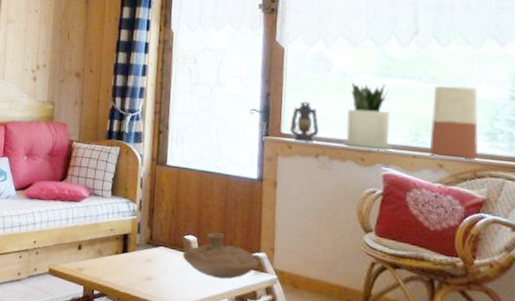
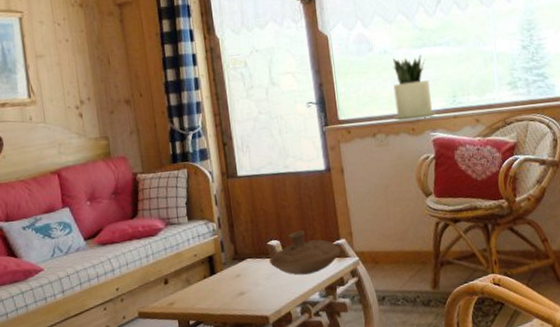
lantern: present [290,101,319,143] -> none [345,84,372,126]
vase: present [430,86,479,160] -> none [462,44,504,113]

